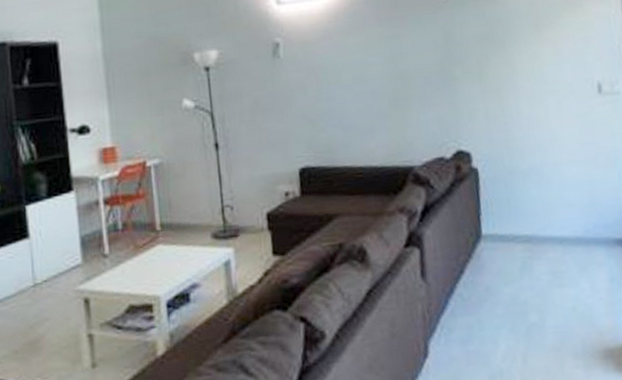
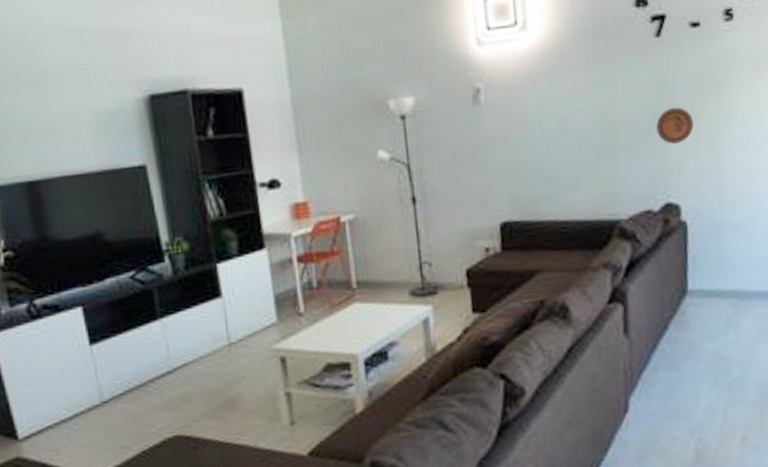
decorative plate: none [445,61,480,95] -> present [656,107,694,144]

